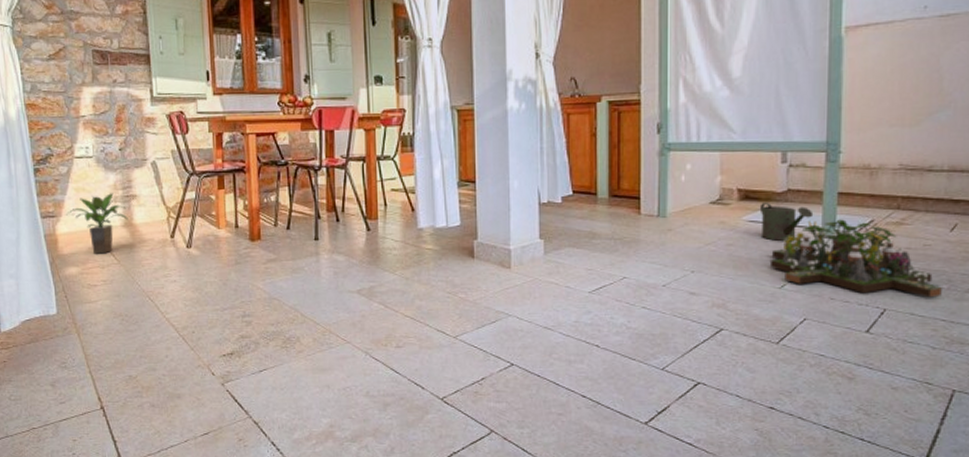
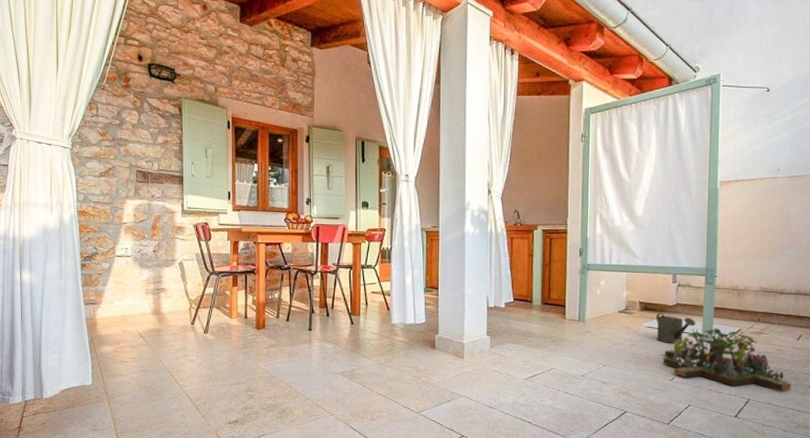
potted plant: present [66,193,128,254] -> none [106,286,157,336]

